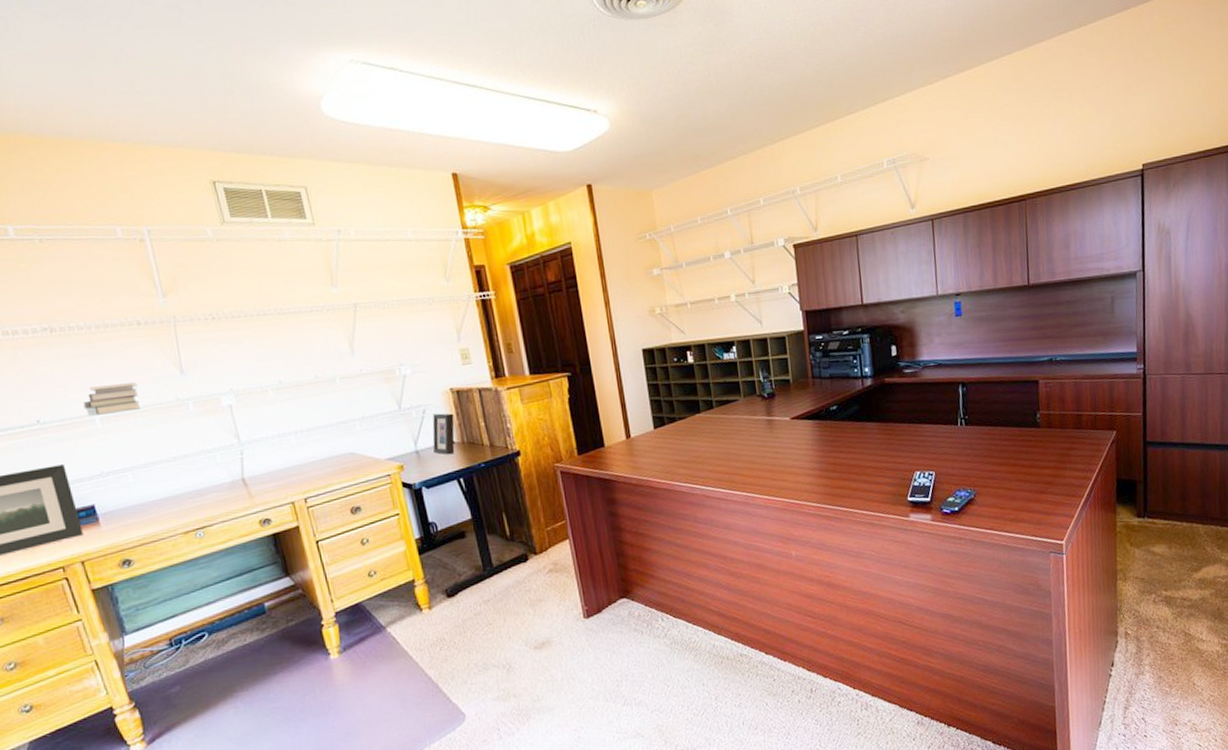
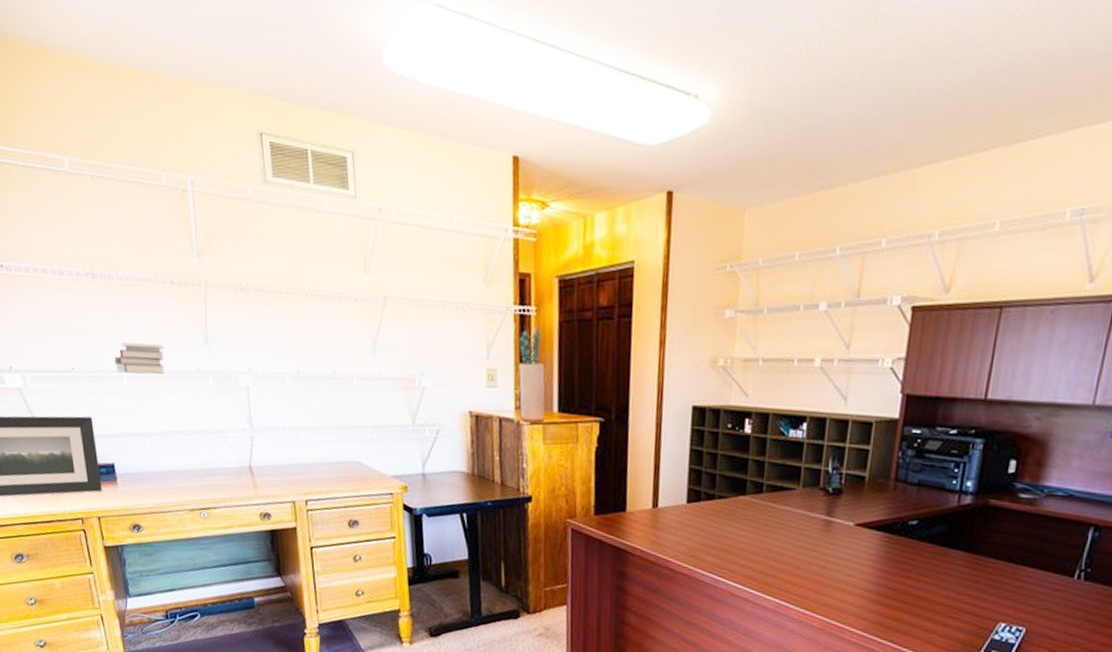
picture frame: present [432,413,456,455] -> none [441,436,468,485]
vase: none [484,302,520,389] -> present [518,321,546,423]

